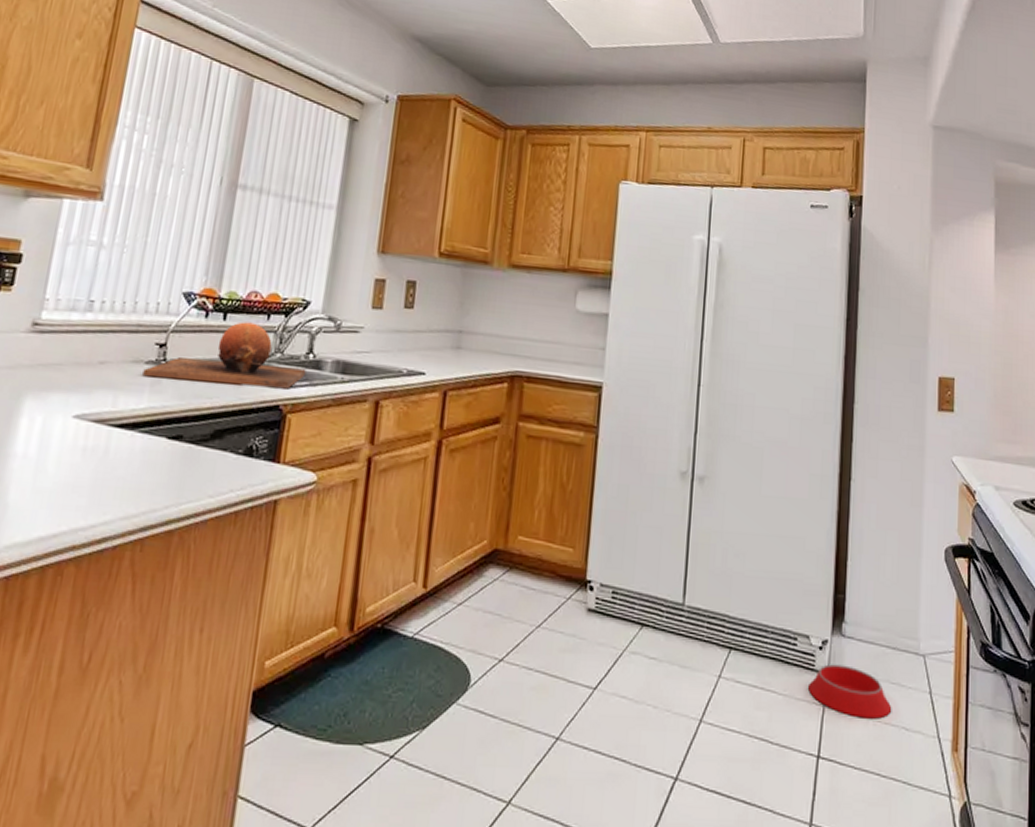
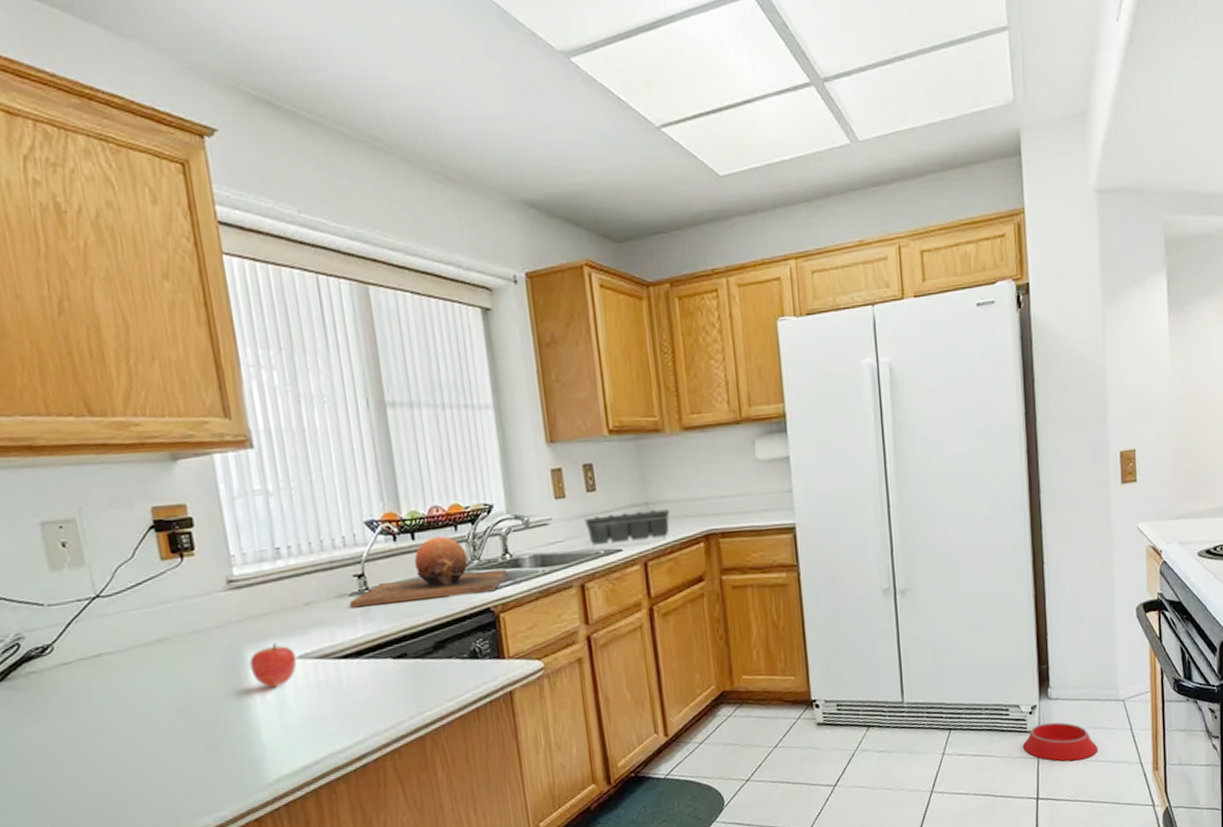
fruit: none [22,397,73,444] -> present [249,643,297,688]
dish rack: none [394,333,481,371] -> present [583,509,670,547]

